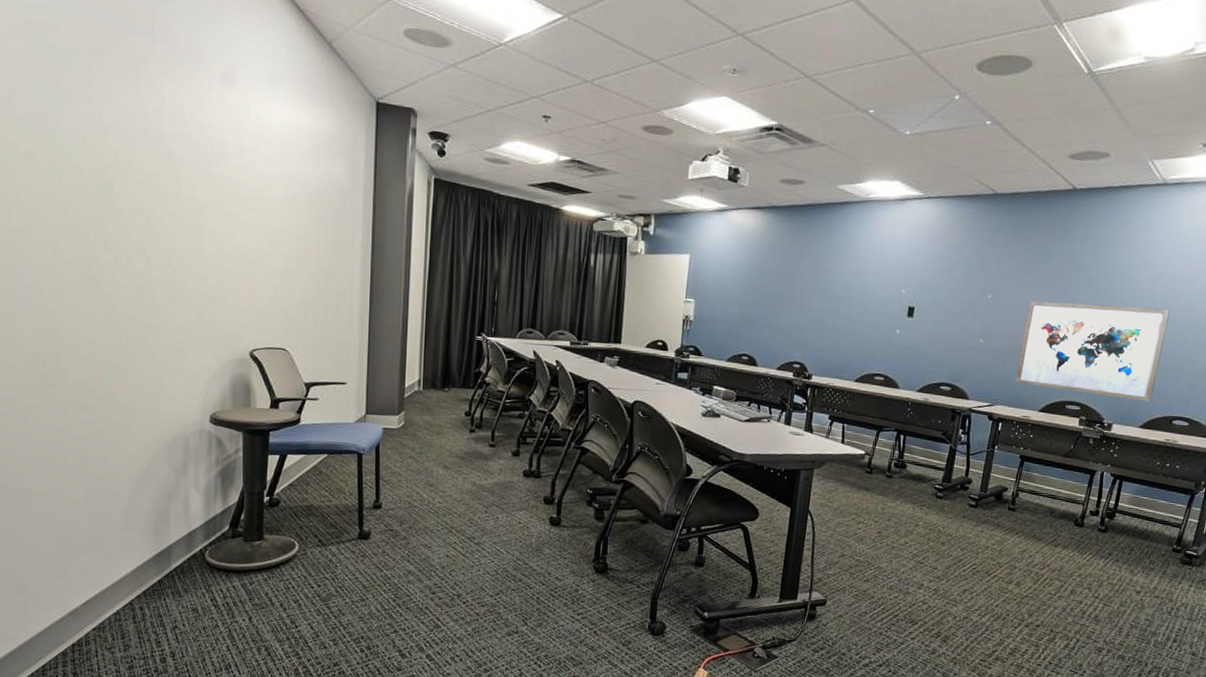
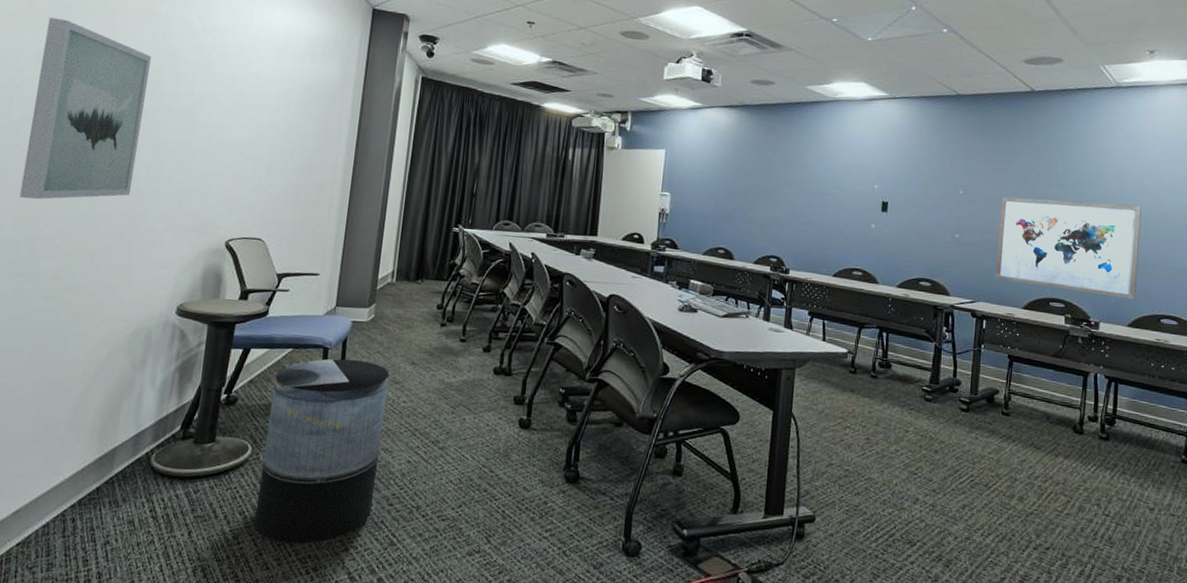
wall art: none [31,115,148,311] -> present [19,18,152,200]
trash can: none [308,463,424,627] -> present [254,358,390,544]

